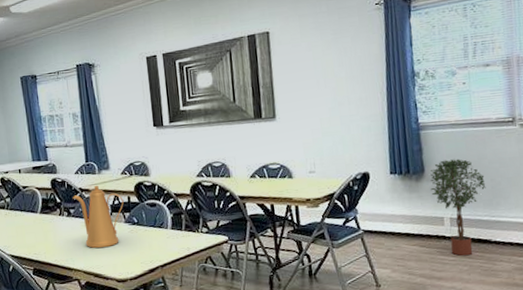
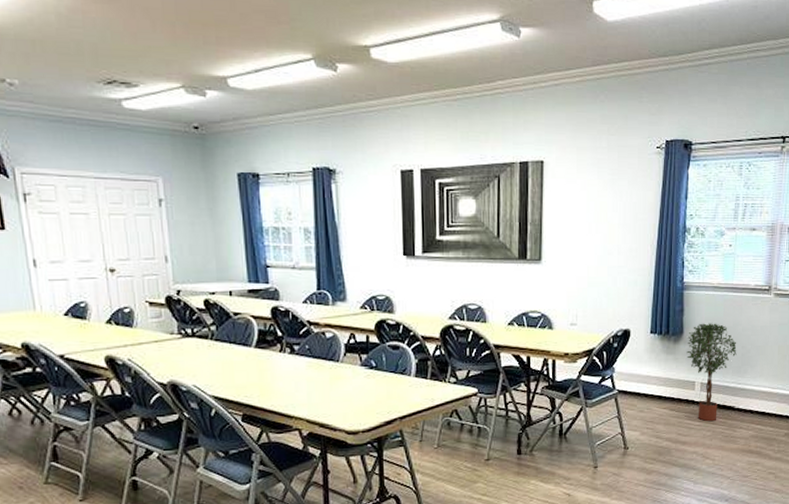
coffee pot: present [73,185,124,249] -> none [298,318,361,394]

